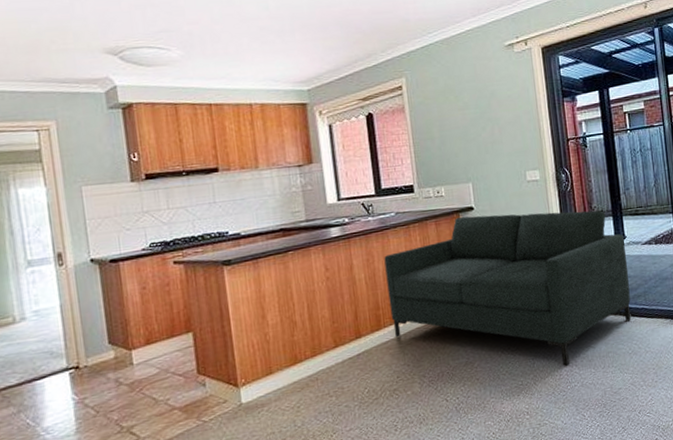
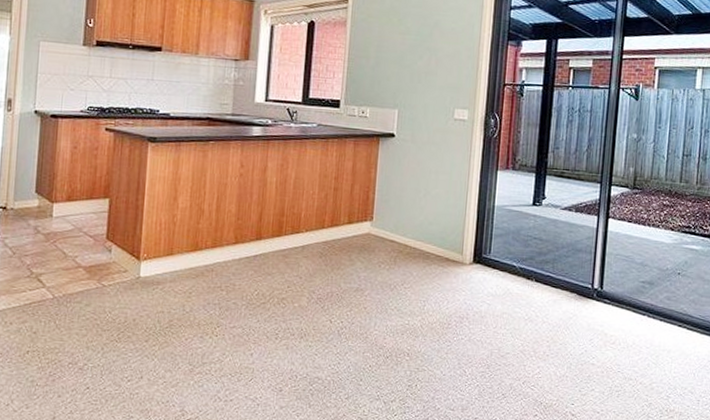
sofa: present [384,210,632,366] -> none [293,142,543,316]

